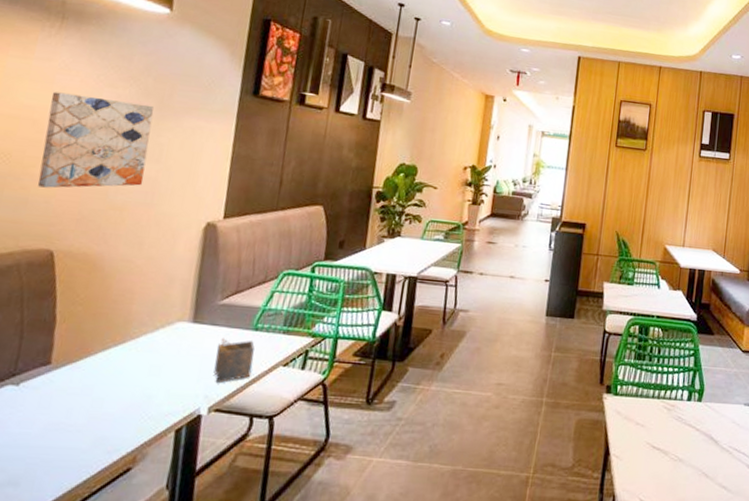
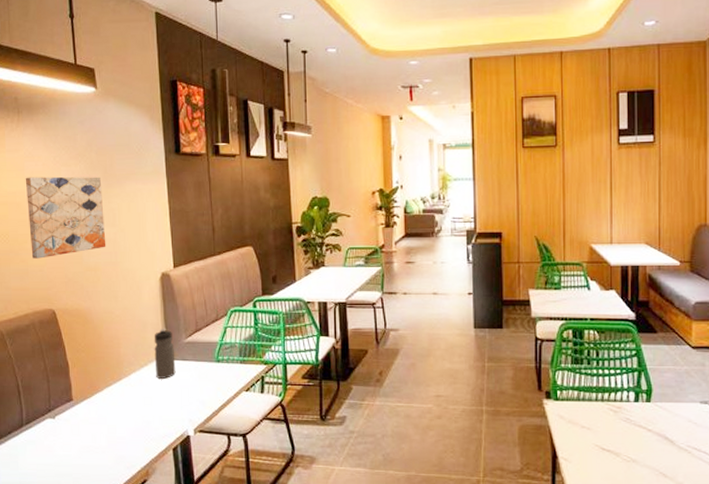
water bottle: none [173,285,205,345] -> present [154,328,176,379]
napkin holder: present [213,337,255,382] -> none [190,370,222,408]

